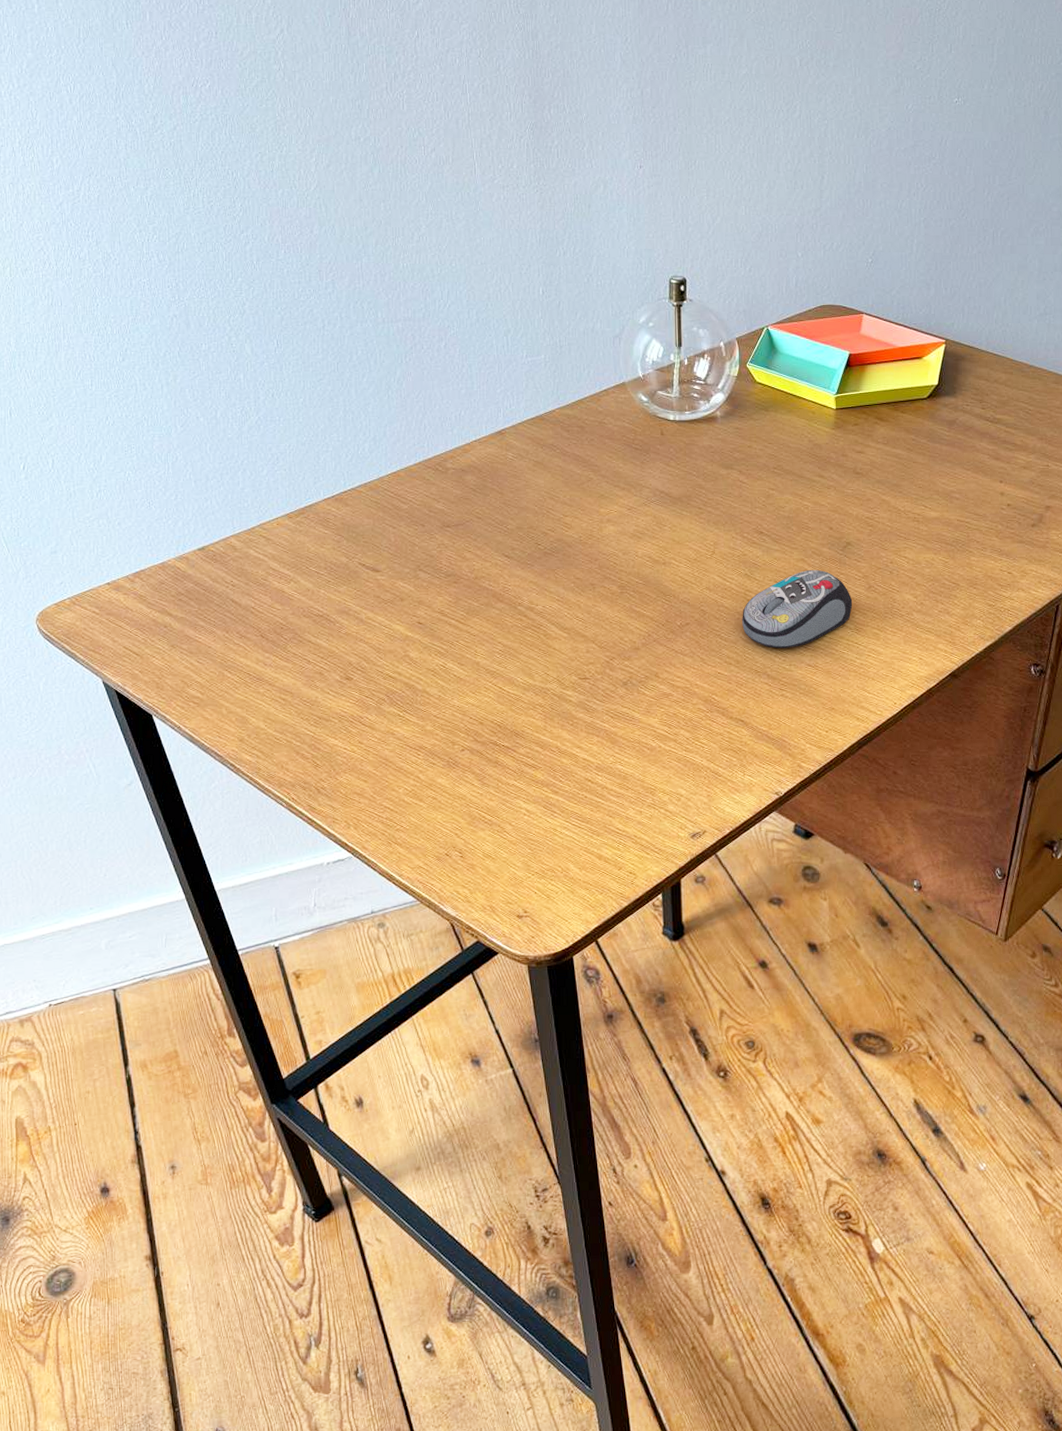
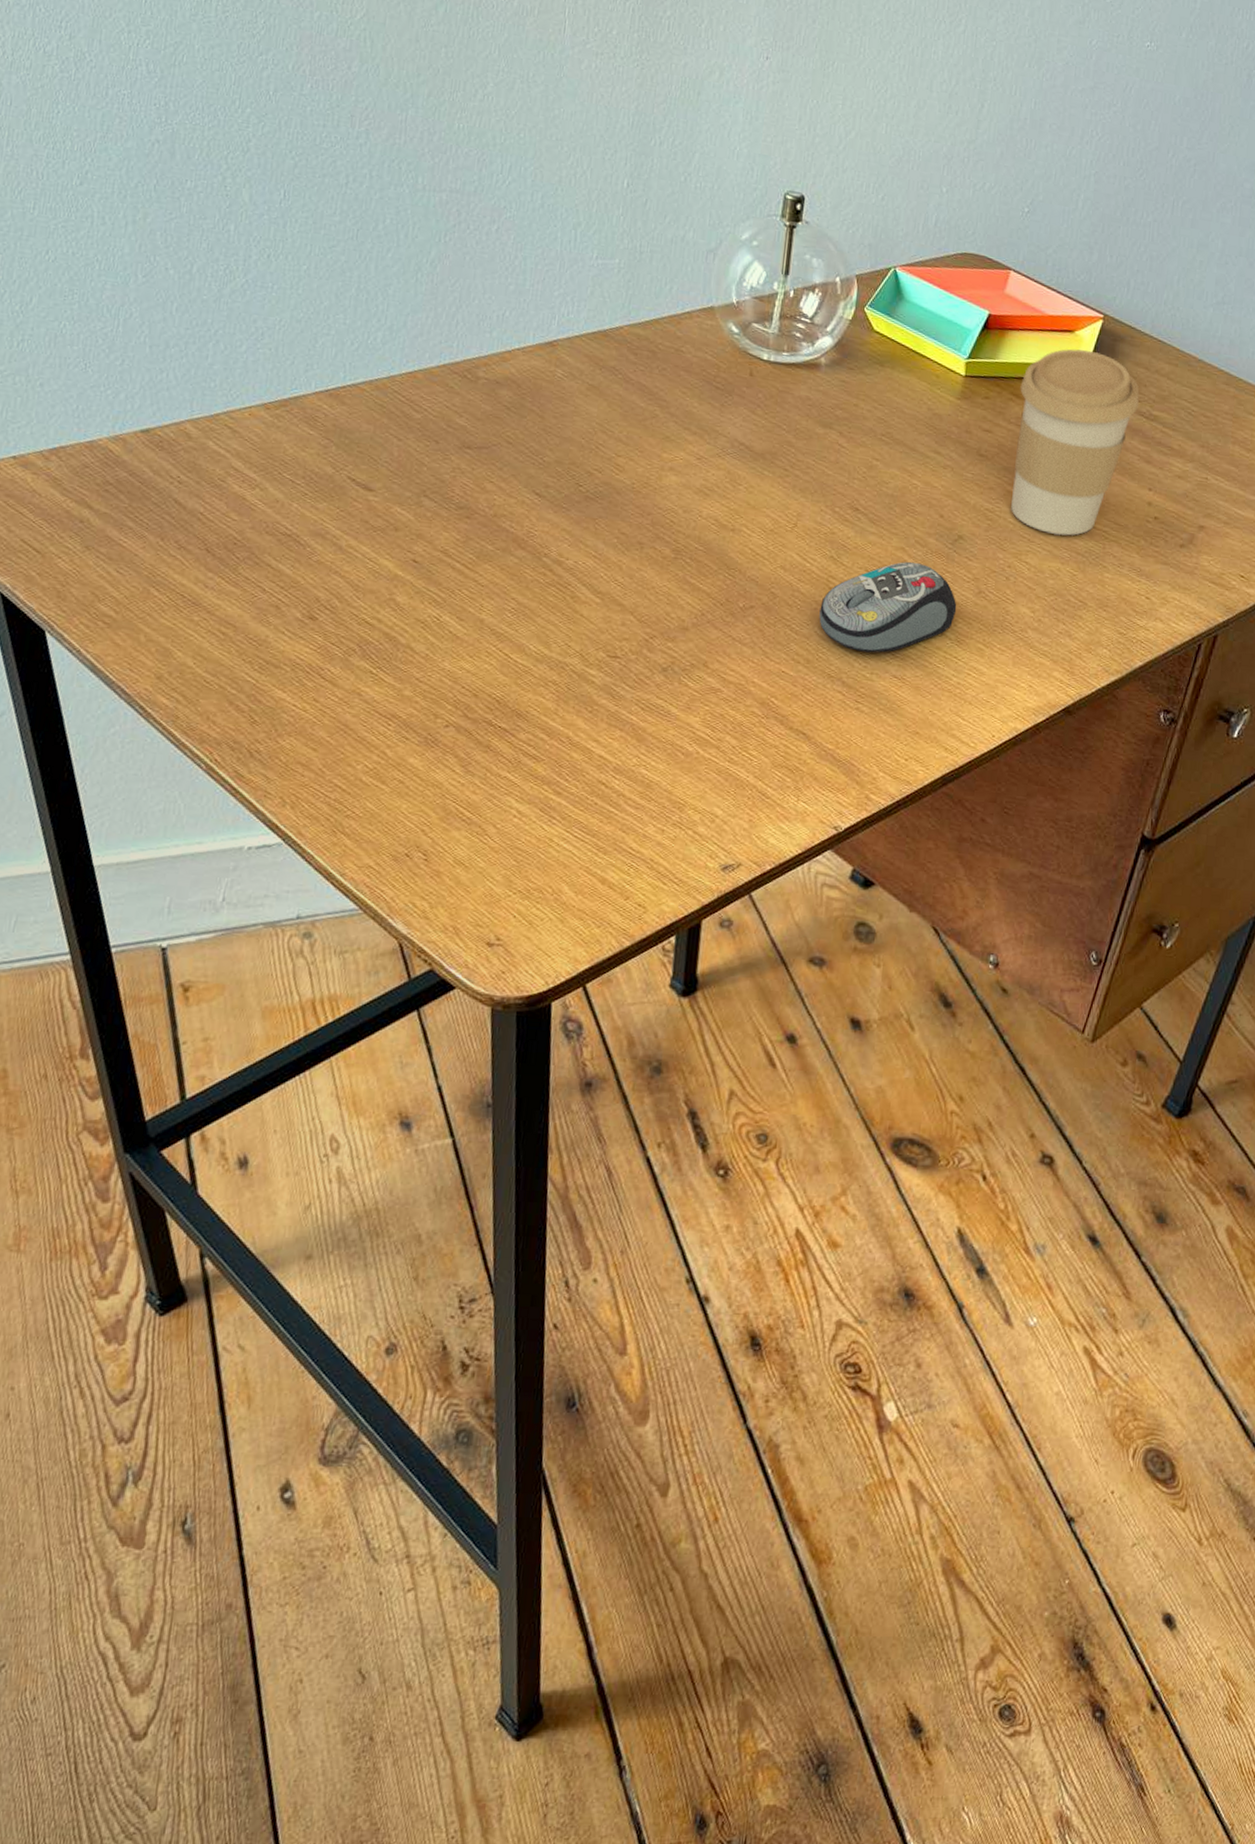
coffee cup: none [883,372,984,531] -> present [1011,349,1140,536]

